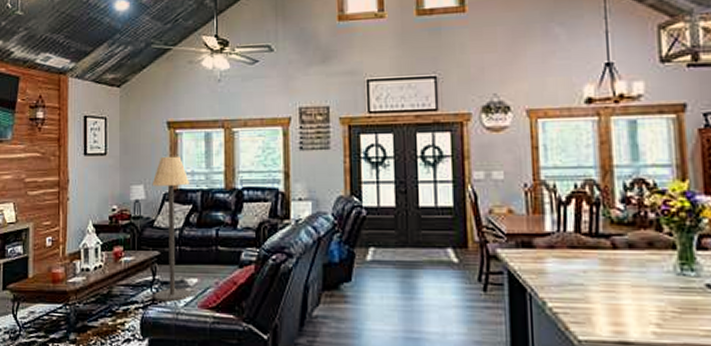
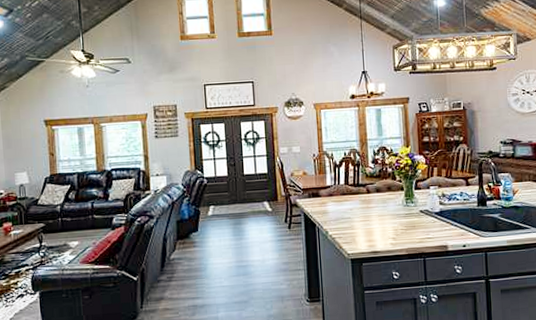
floor lamp: present [152,156,192,302] -> none [34,147,74,262]

